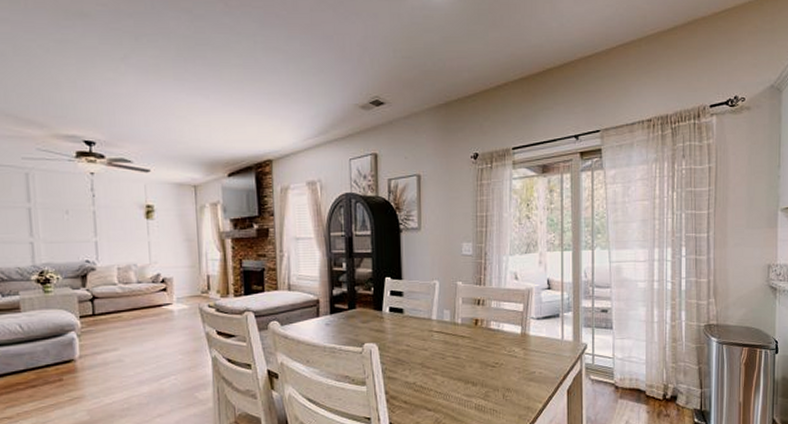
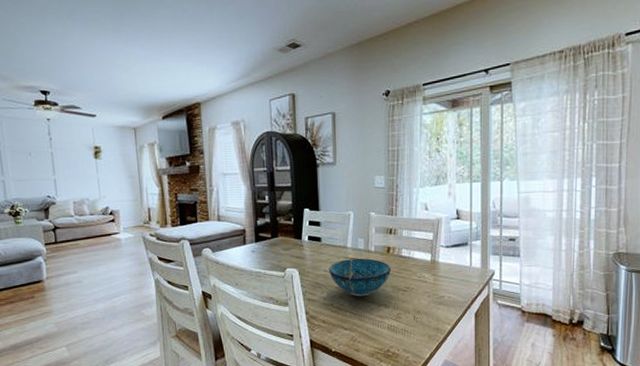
decorative bowl: none [411,332,479,374] -> present [329,259,391,297]

